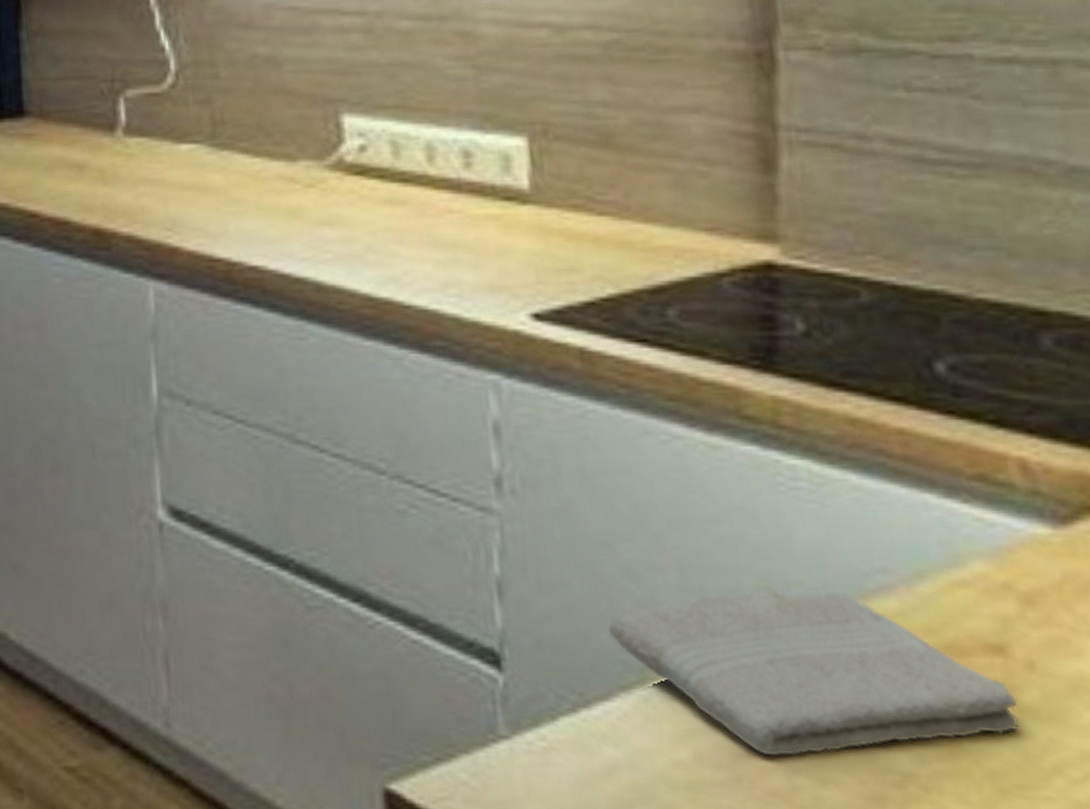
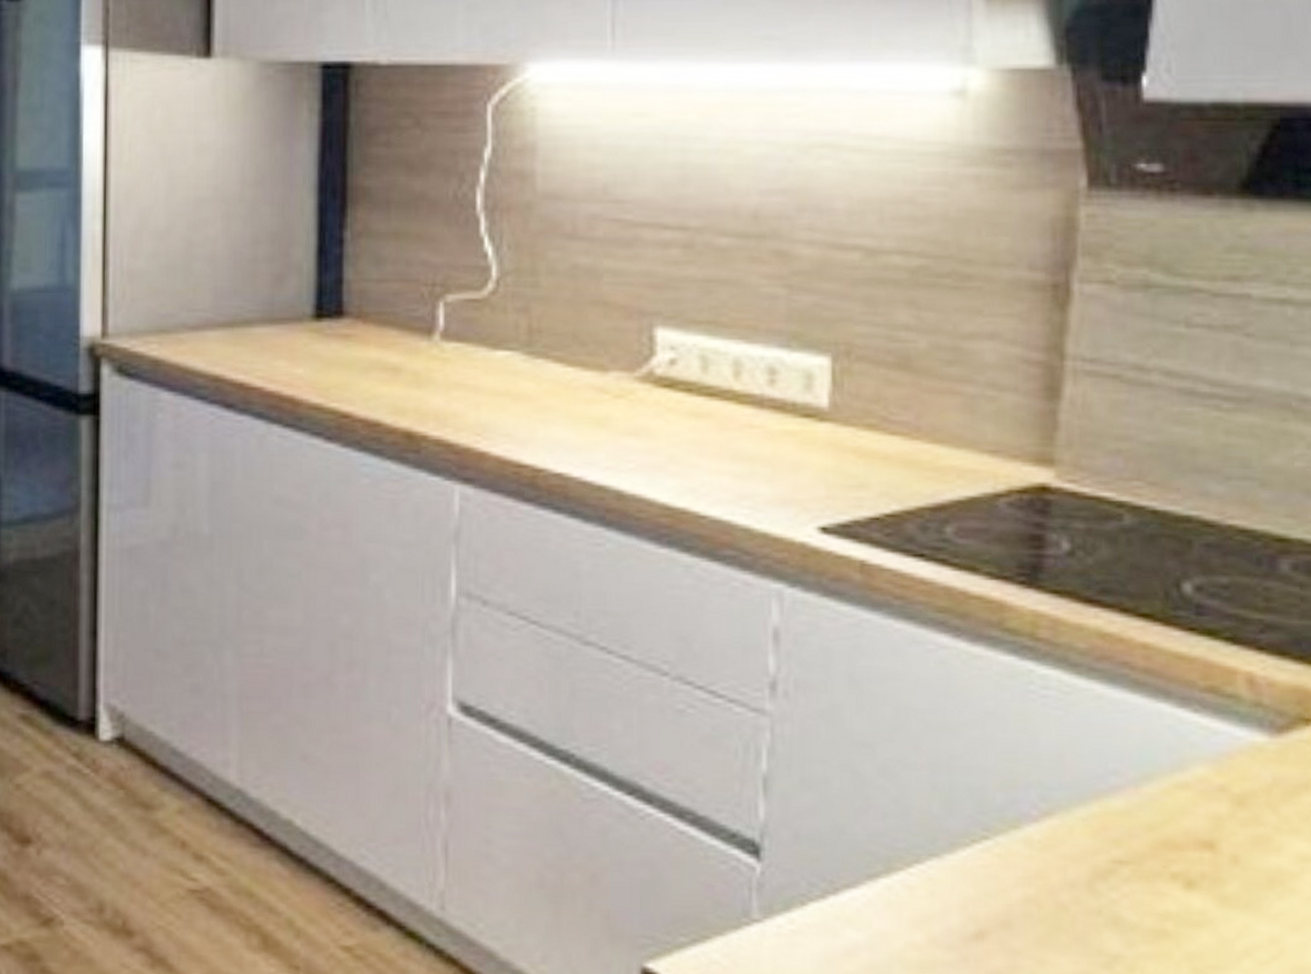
washcloth: present [608,587,1020,757] -> none [861,786,1220,940]

